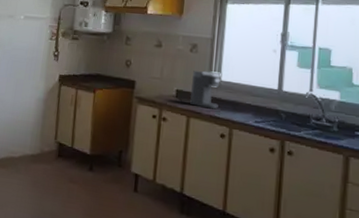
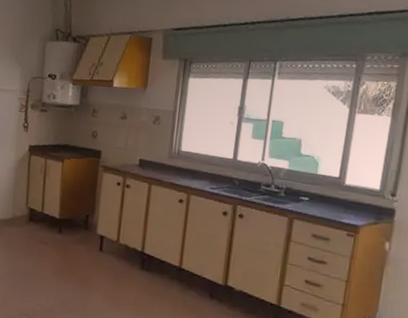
coffee maker: present [190,70,221,110] -> none [152,141,182,177]

